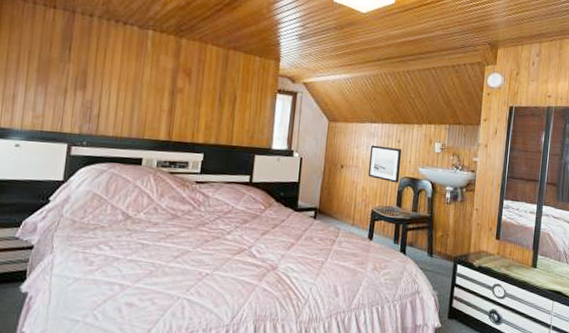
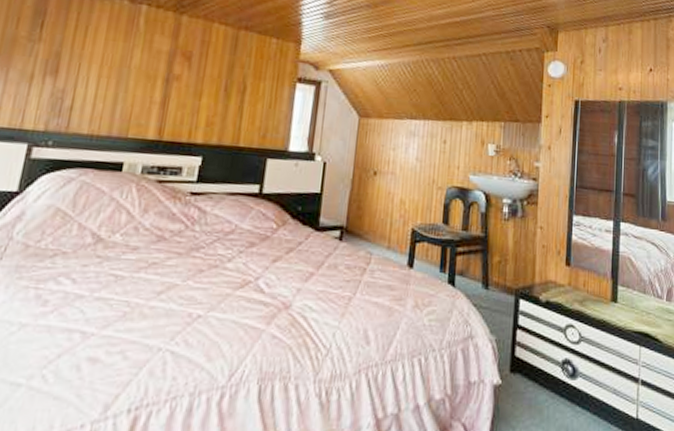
wall art: present [368,145,402,183] -> none [408,146,448,194]

